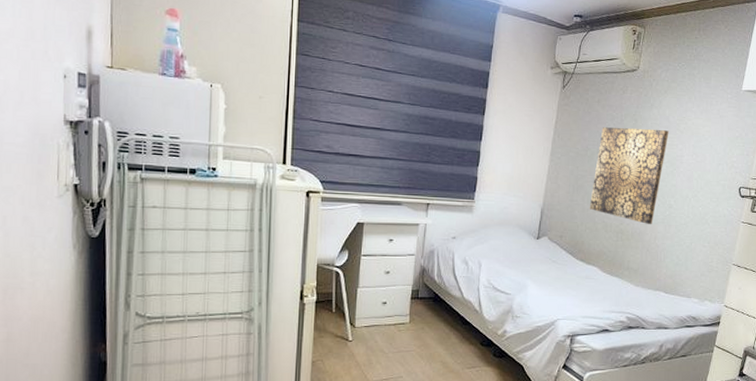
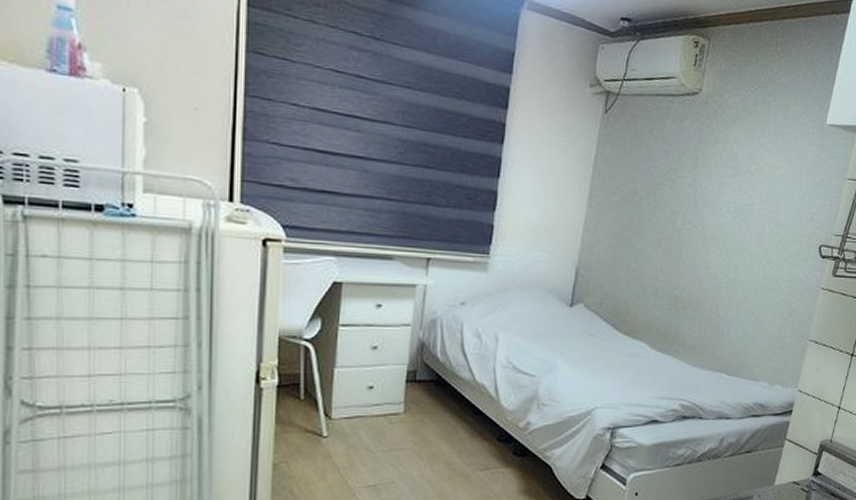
wall art: present [589,127,669,224] -> none [636,165,737,289]

